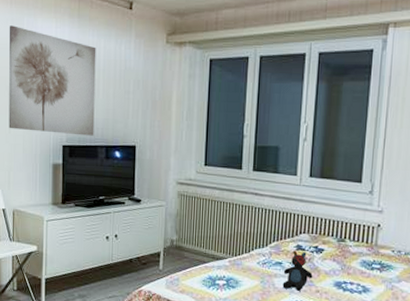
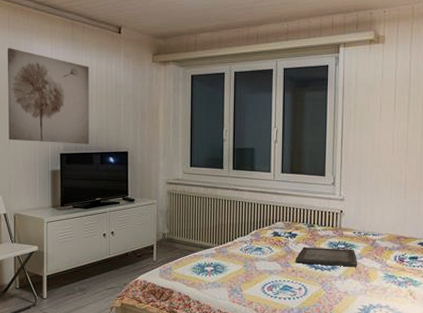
teddy bear: present [282,250,313,291] -> none [263,237,289,272]
serving tray: none [320,264,395,292] -> present [295,246,358,267]

